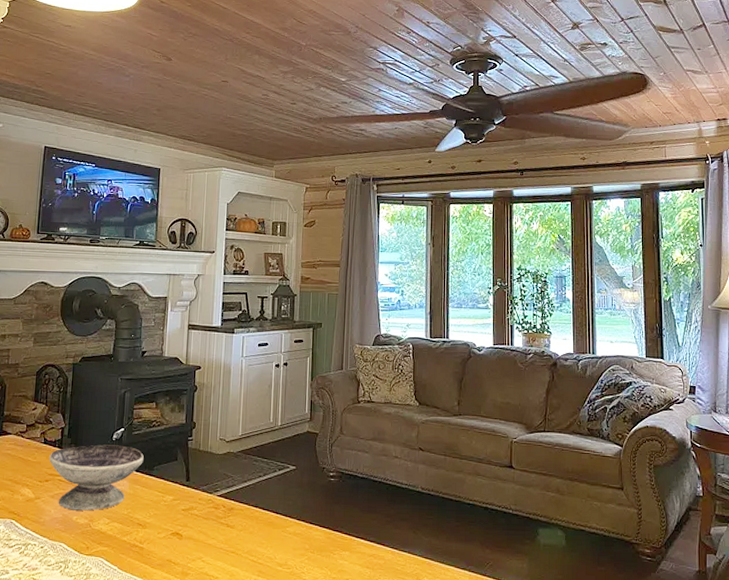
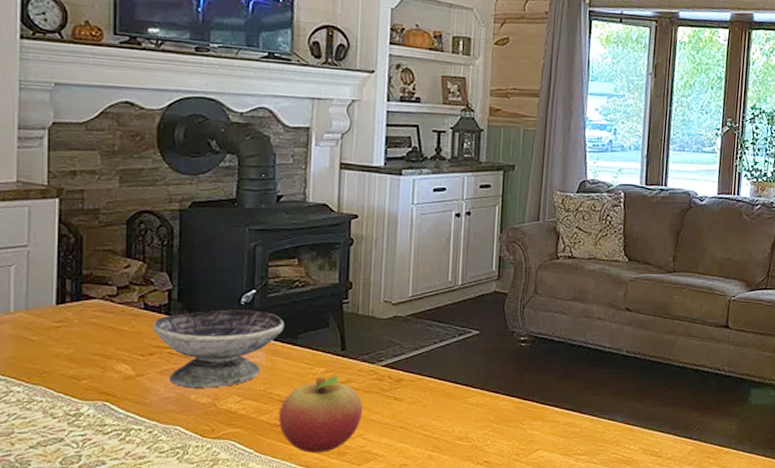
fruit: none [137,503,203,572] -> present [278,376,363,453]

